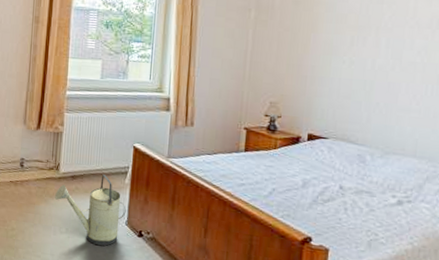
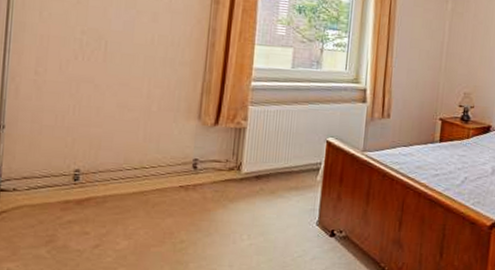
watering can: present [55,175,126,246] -> none [235,173,318,251]

